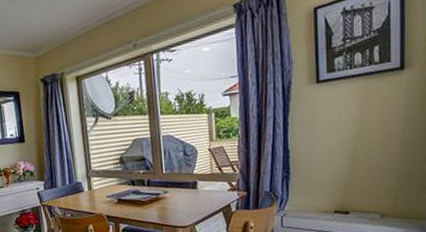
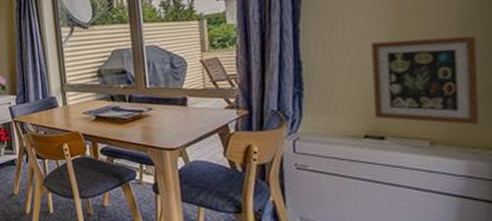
picture frame: none [342,130,416,201] -> present [371,35,480,125]

